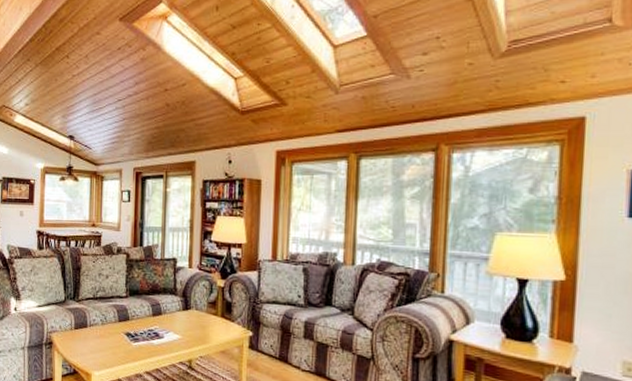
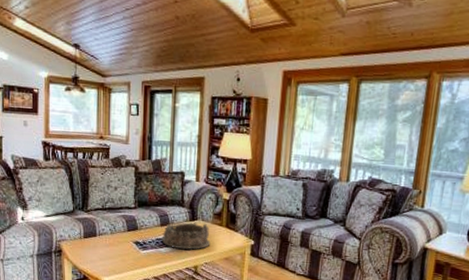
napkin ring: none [153,312,206,342] -> present [161,222,211,250]

